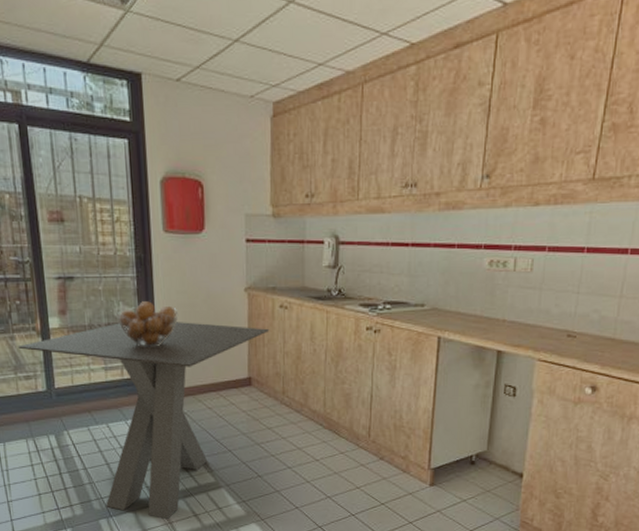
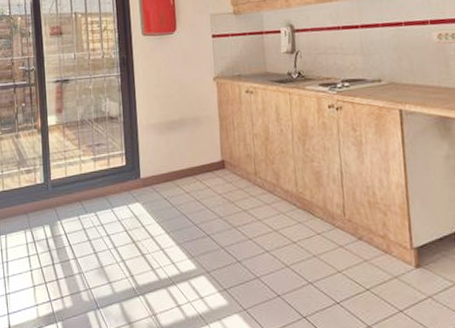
dining table: present [18,322,270,519] -> none [21,111,239,310]
fruit basket: present [116,301,179,347] -> none [104,96,157,138]

